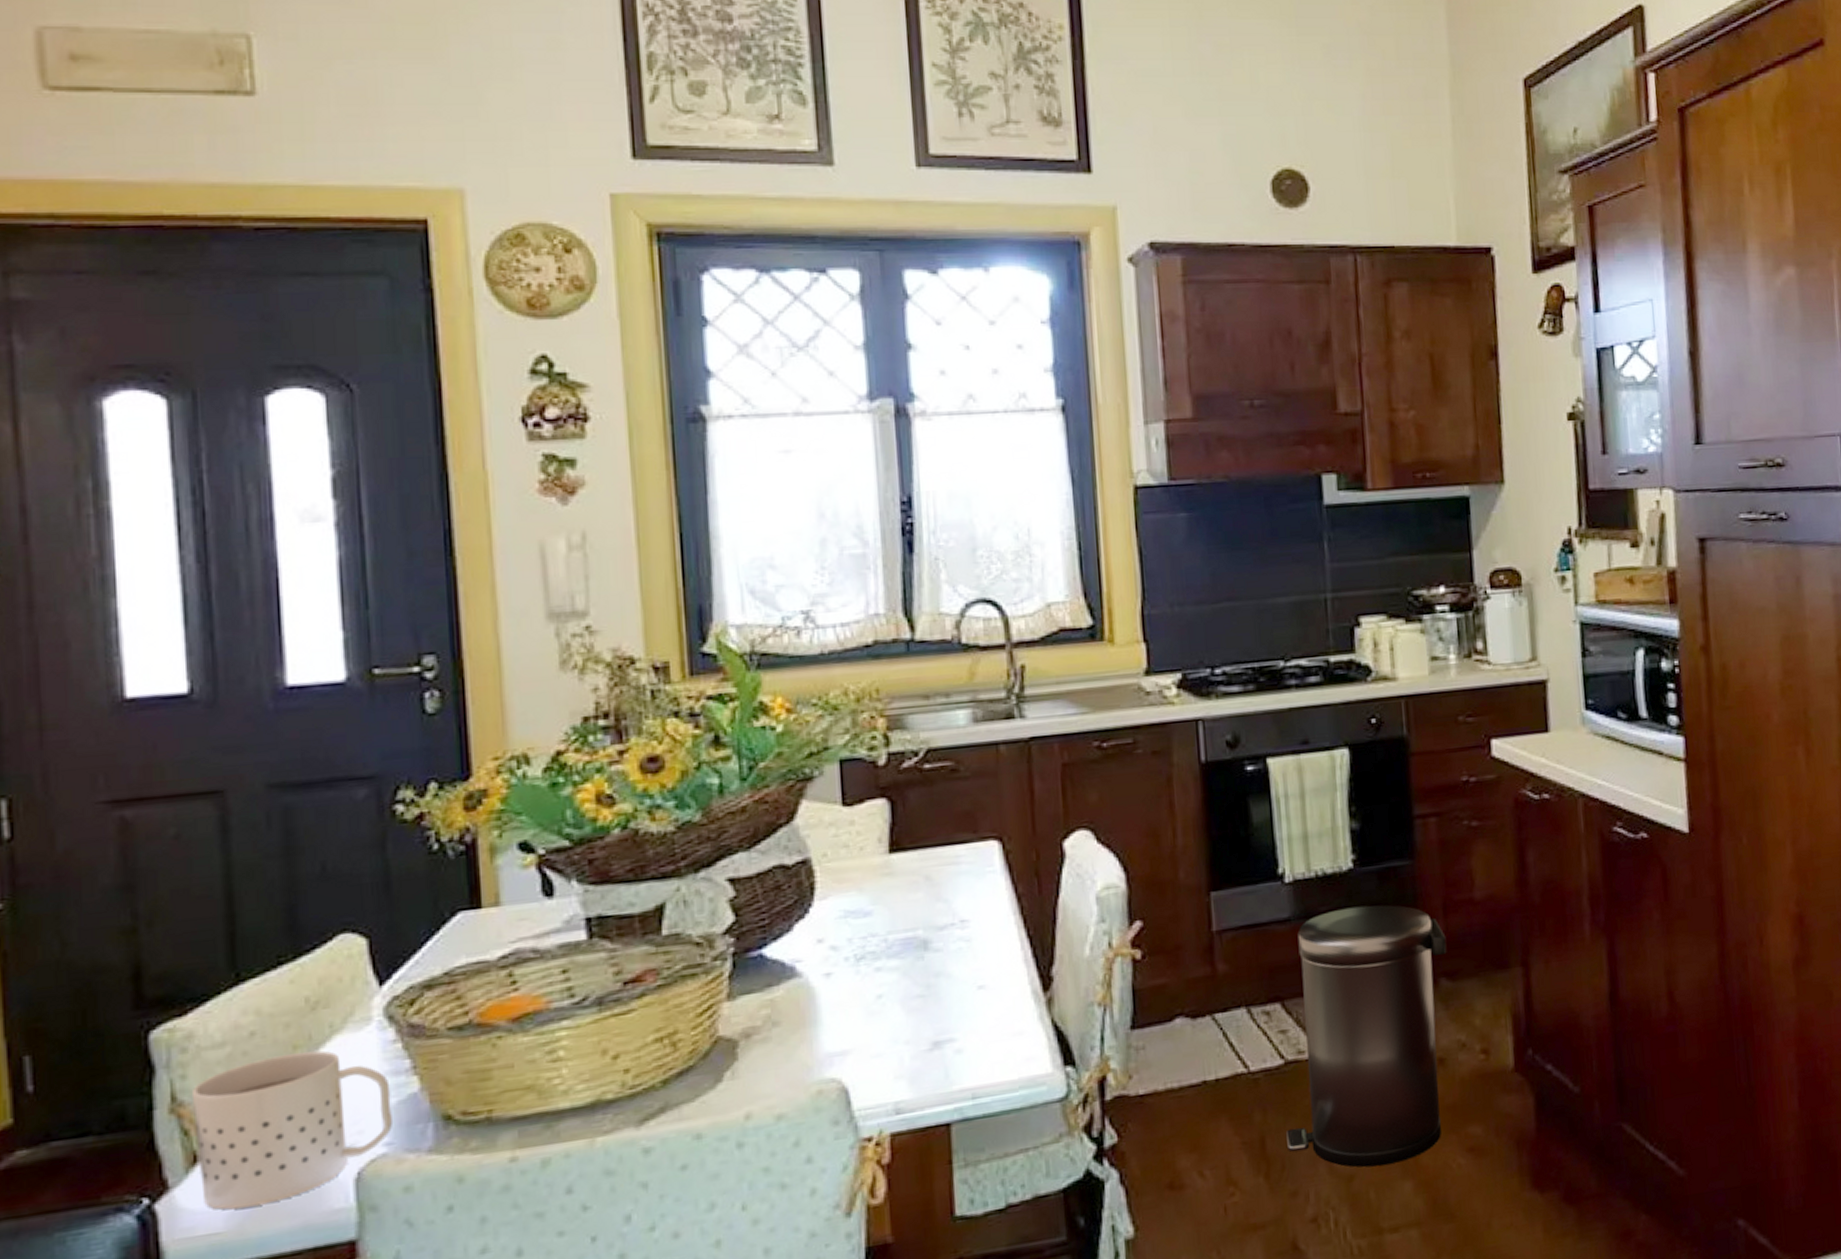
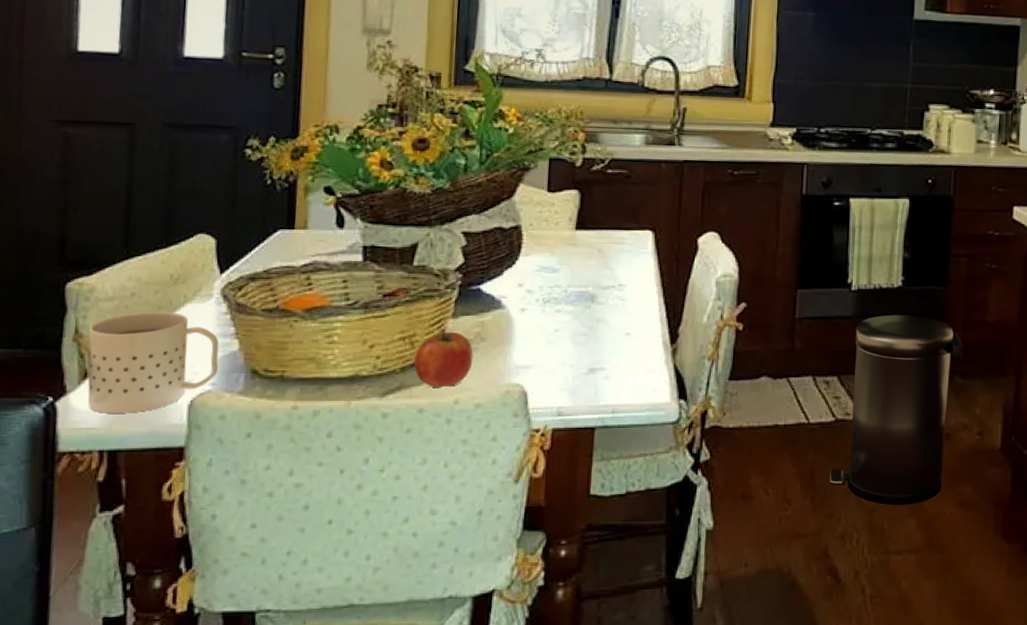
apple: none [679,1017,765,1102] -> present [413,329,473,388]

